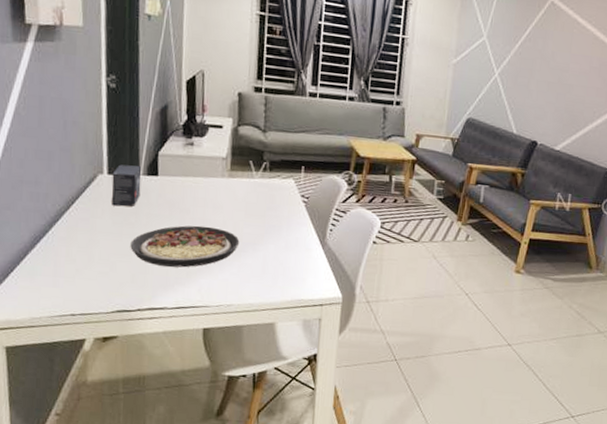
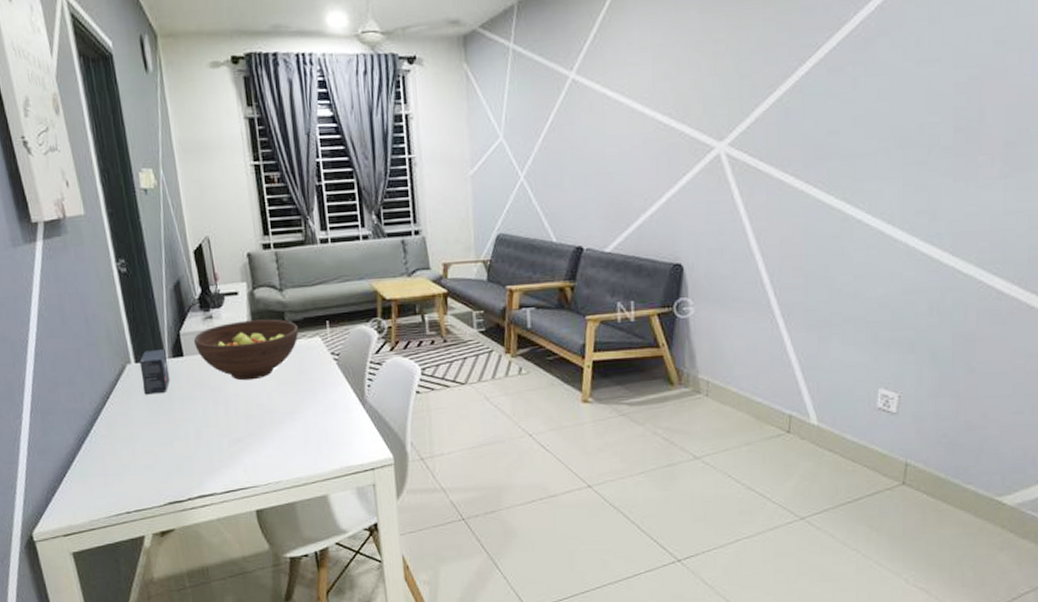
plate: present [130,225,240,268] -> none [169,401,277,450]
fruit bowl: none [171,152,275,208] -> present [194,319,299,381]

